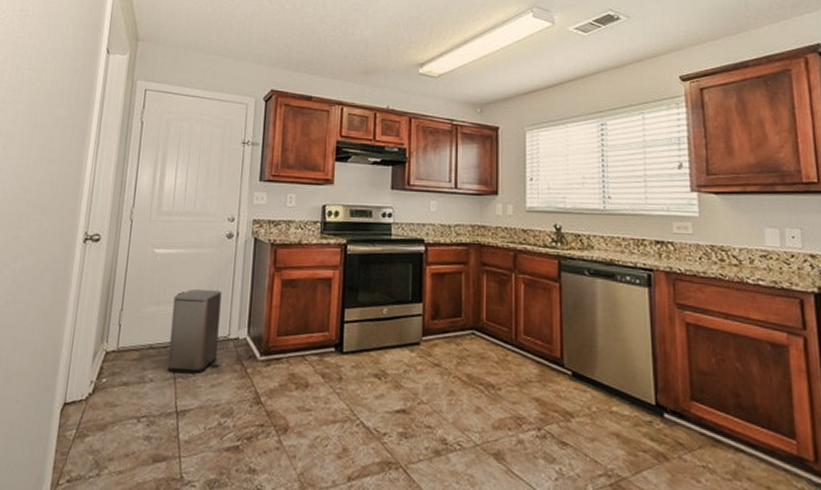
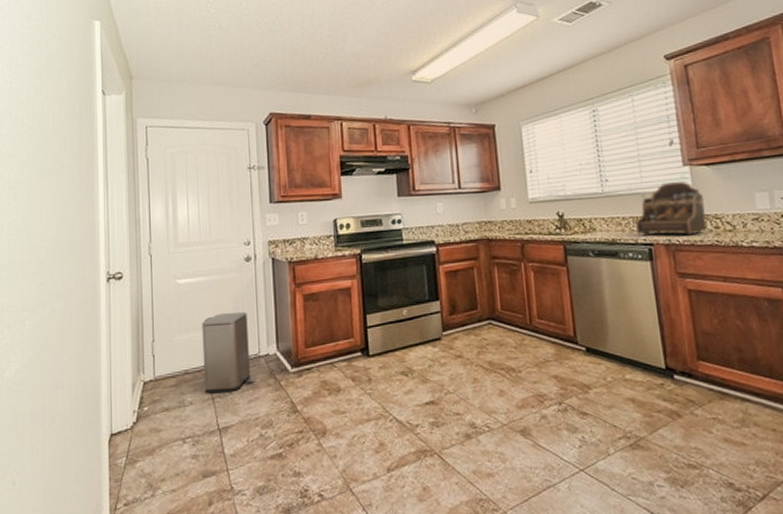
spice rack: none [635,207,711,265] -> present [634,182,707,236]

